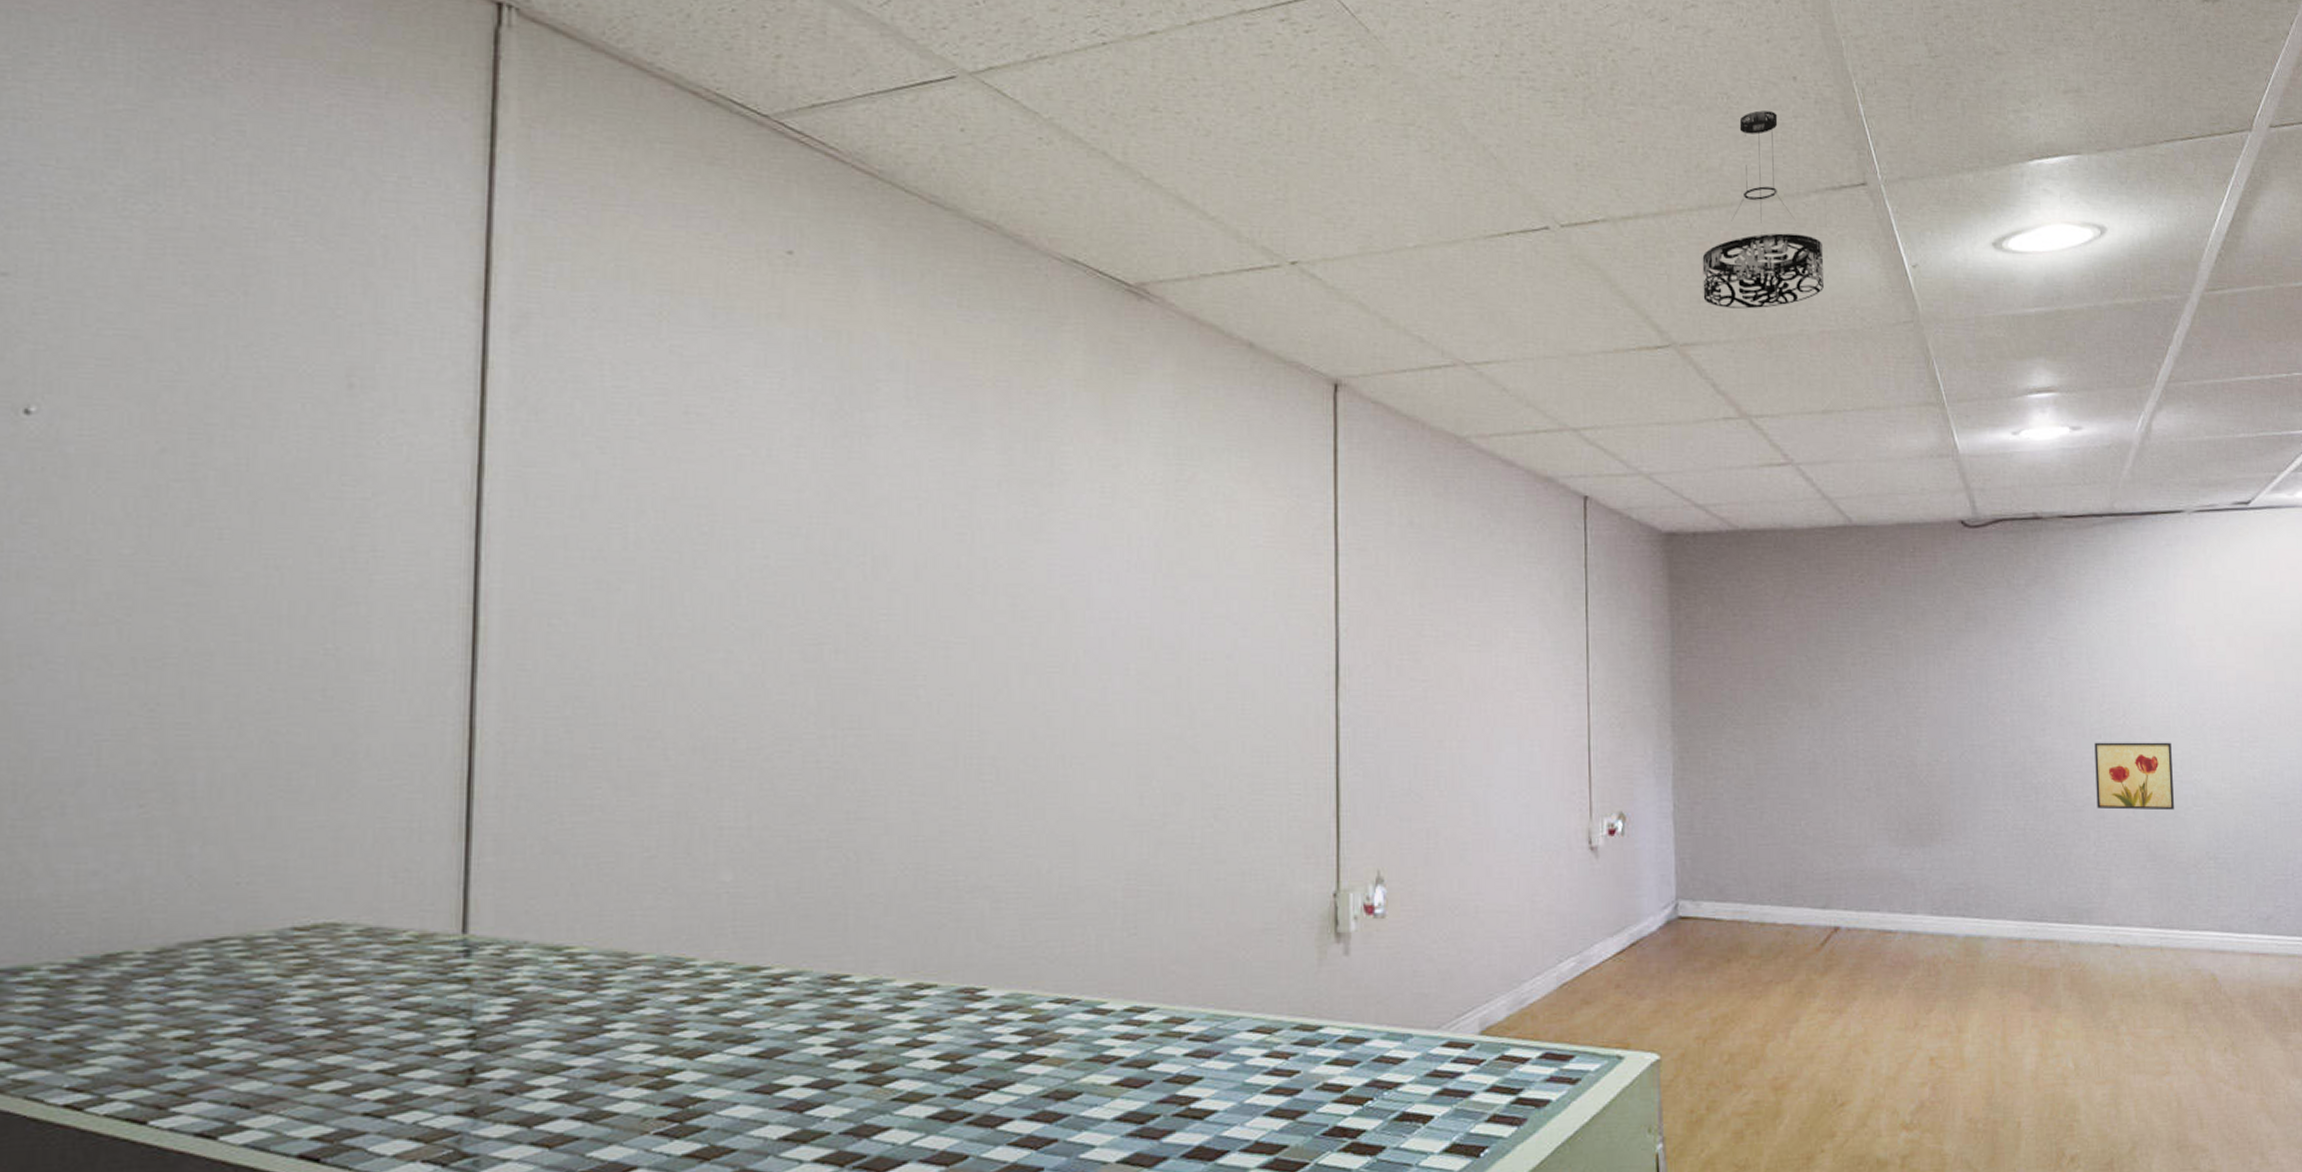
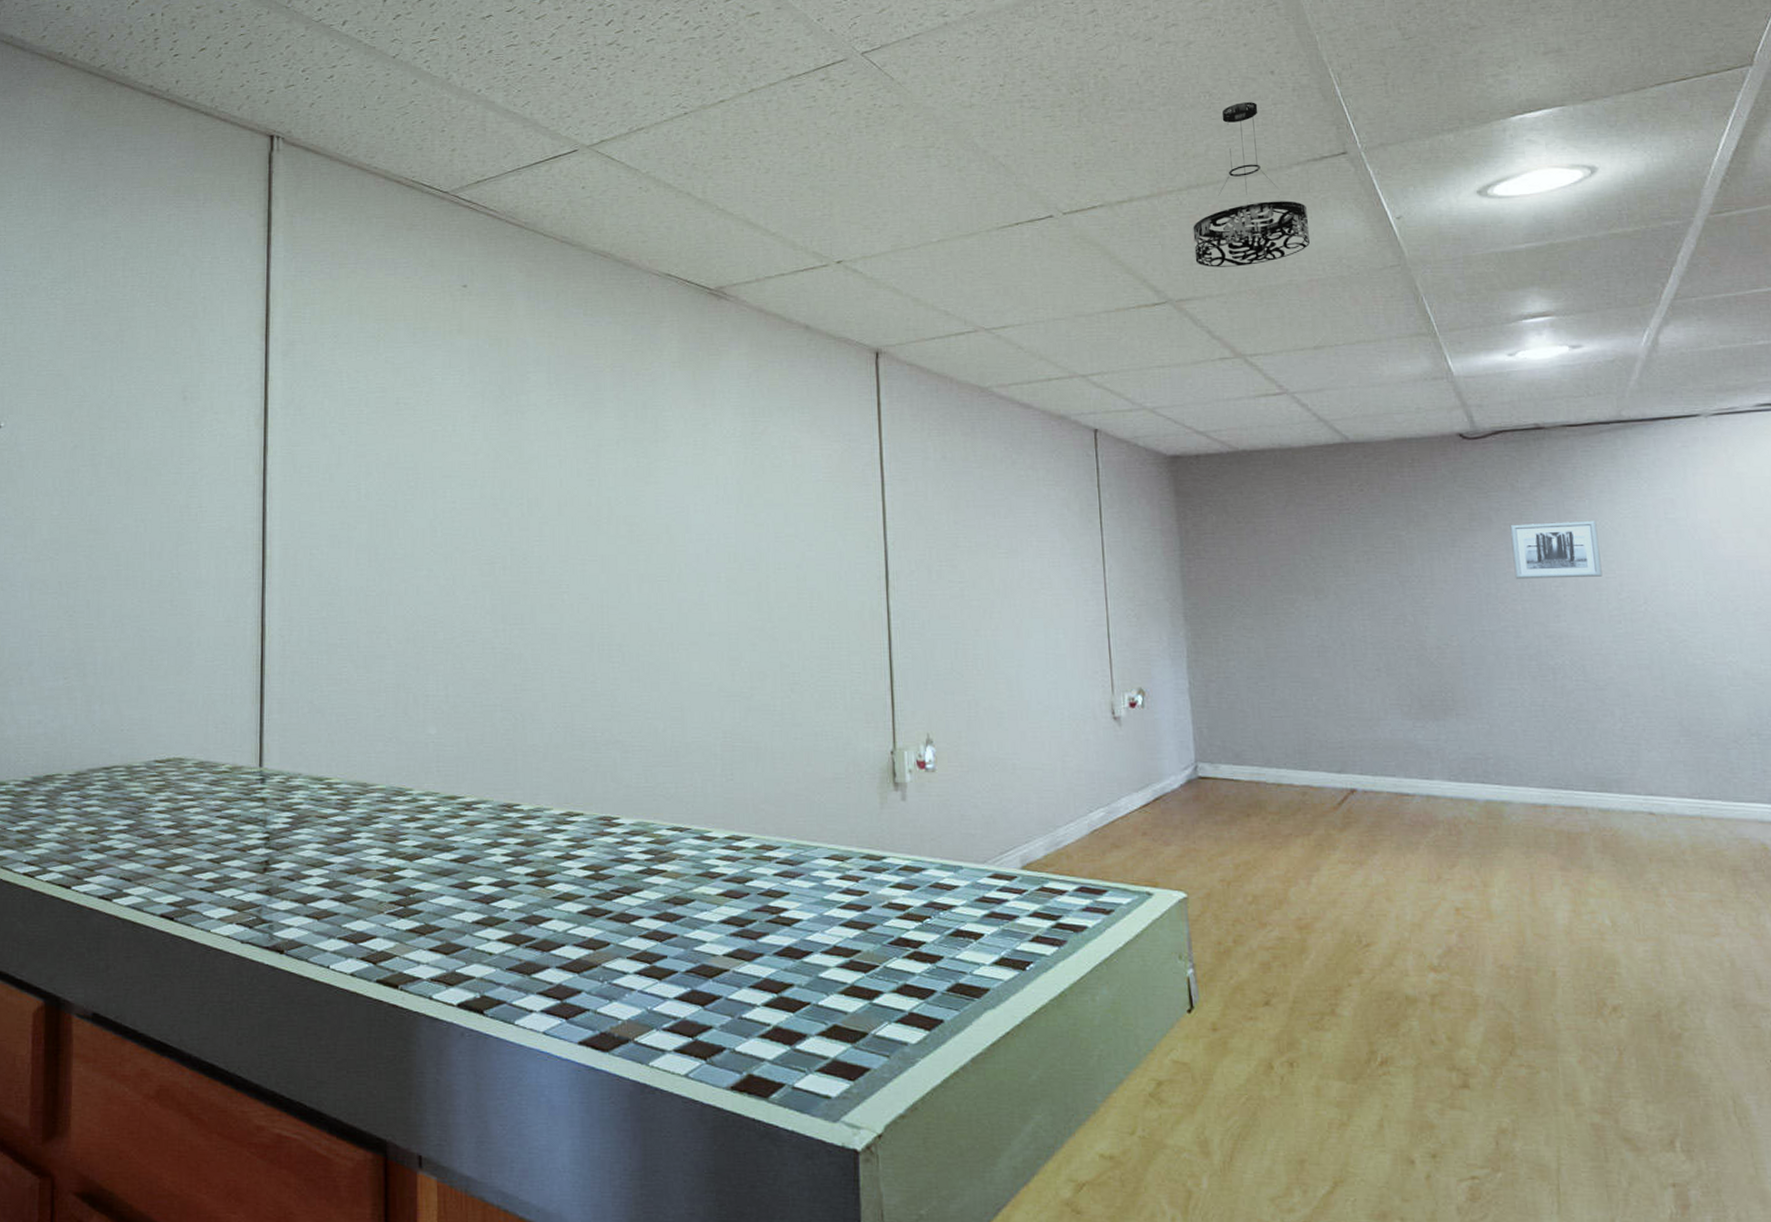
wall art: none [2004,623,2087,687] -> present [1510,520,1603,579]
wall art: present [2094,742,2174,811] -> none [1614,626,1708,690]

